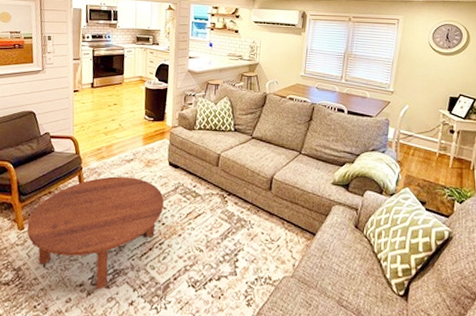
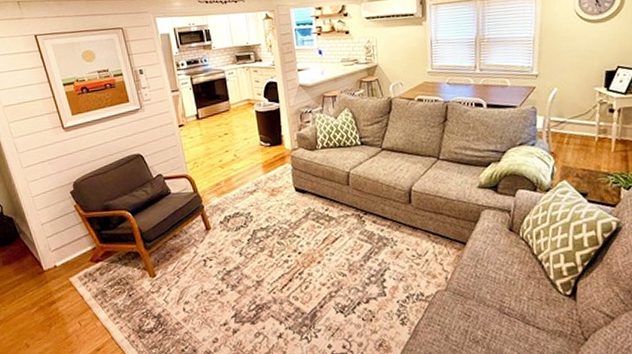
coffee table: present [26,176,164,290] -> none [158,208,297,327]

